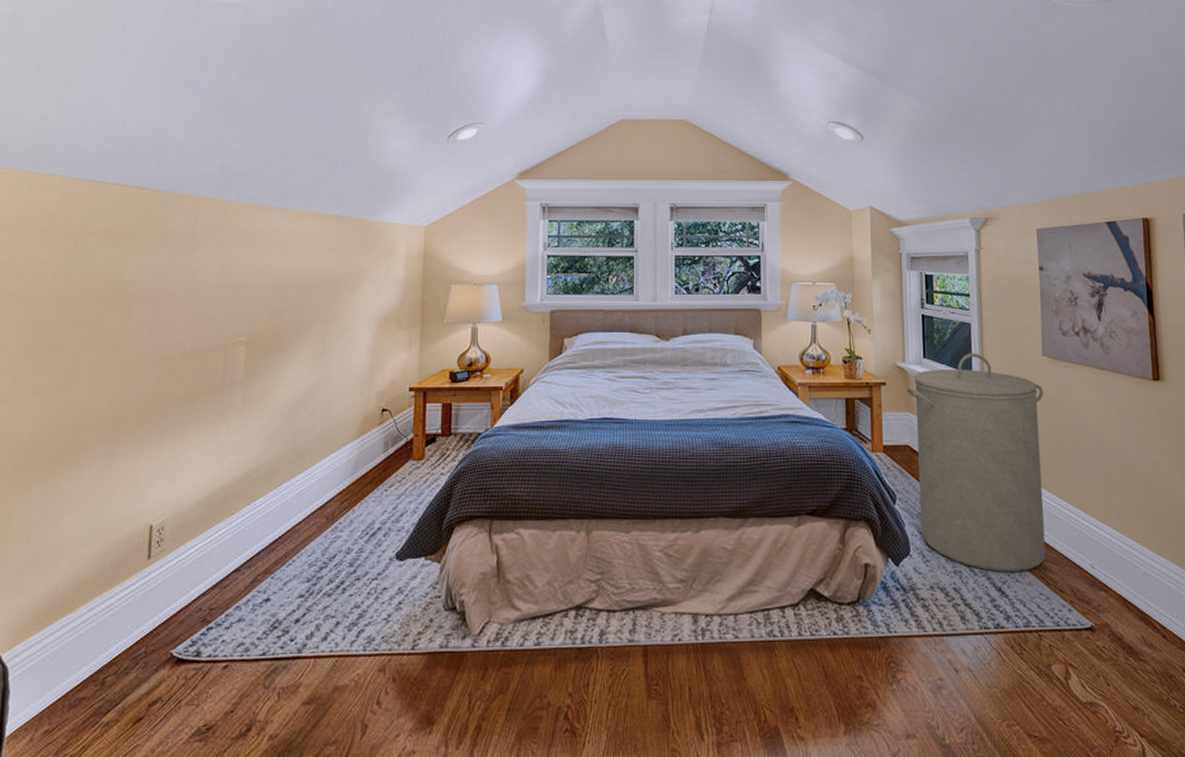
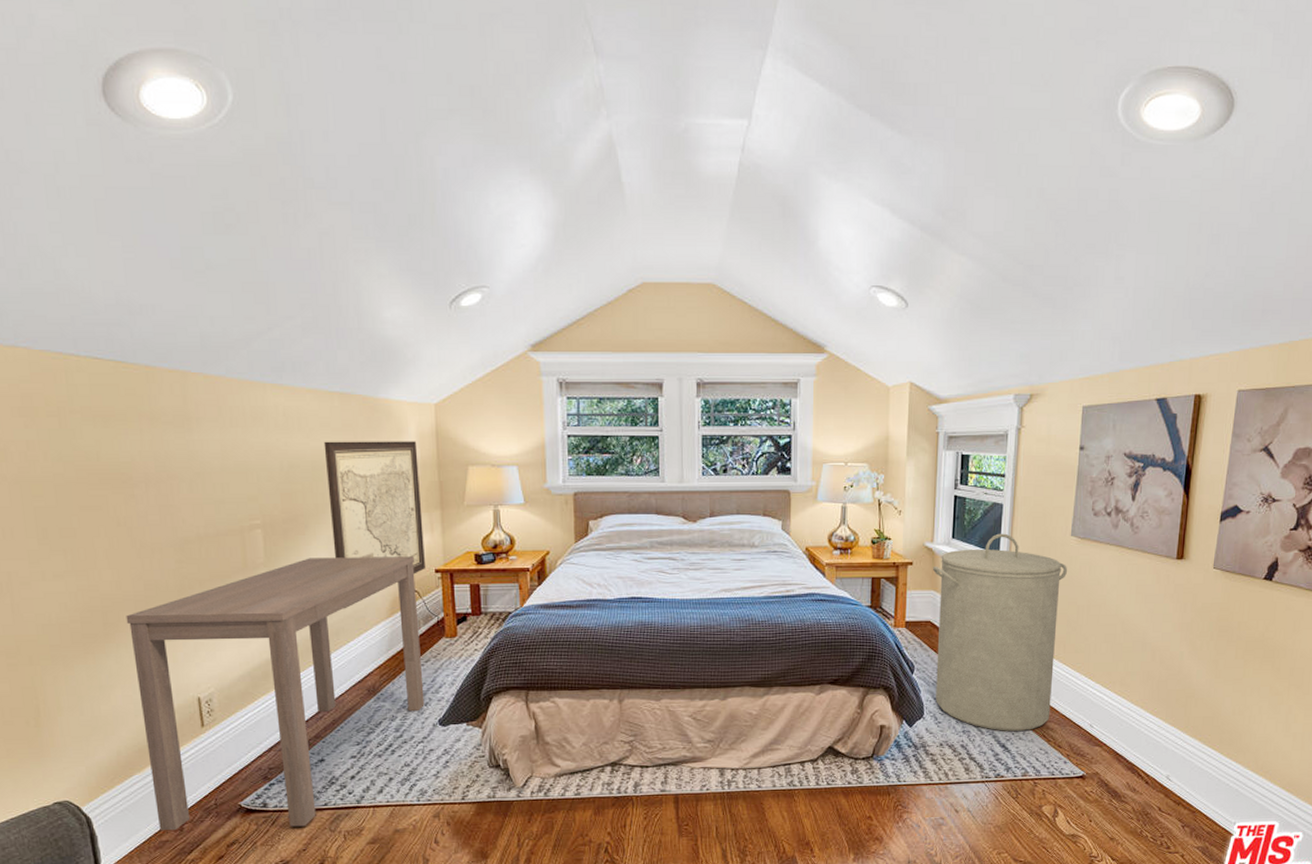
desk: none [79,374,390,685] -> present [126,556,425,831]
wall art: none [312,260,405,429] -> present [323,441,425,609]

